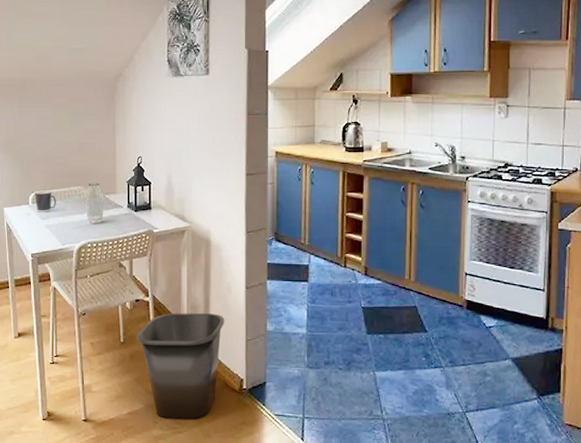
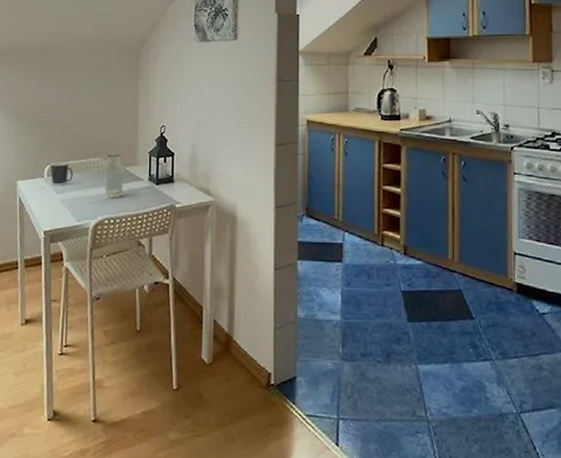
waste bin: present [137,313,225,419] -> none [154,297,251,420]

